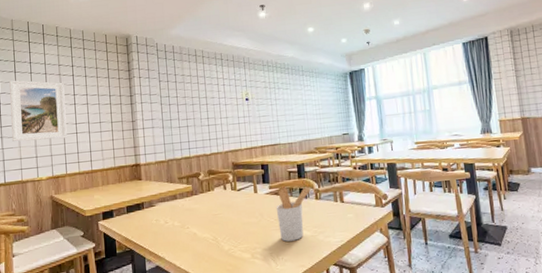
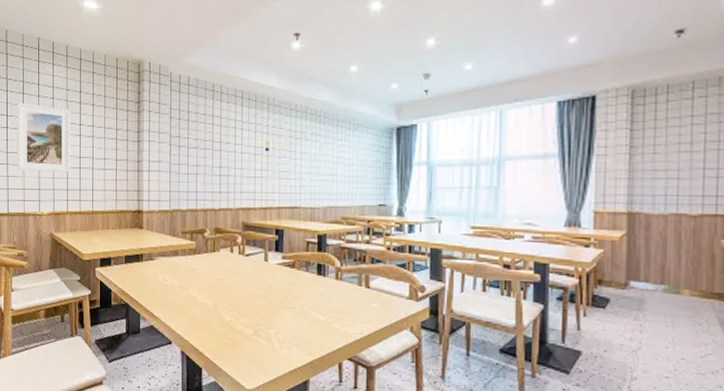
utensil holder: present [276,187,311,242] -> none [287,260,332,324]

